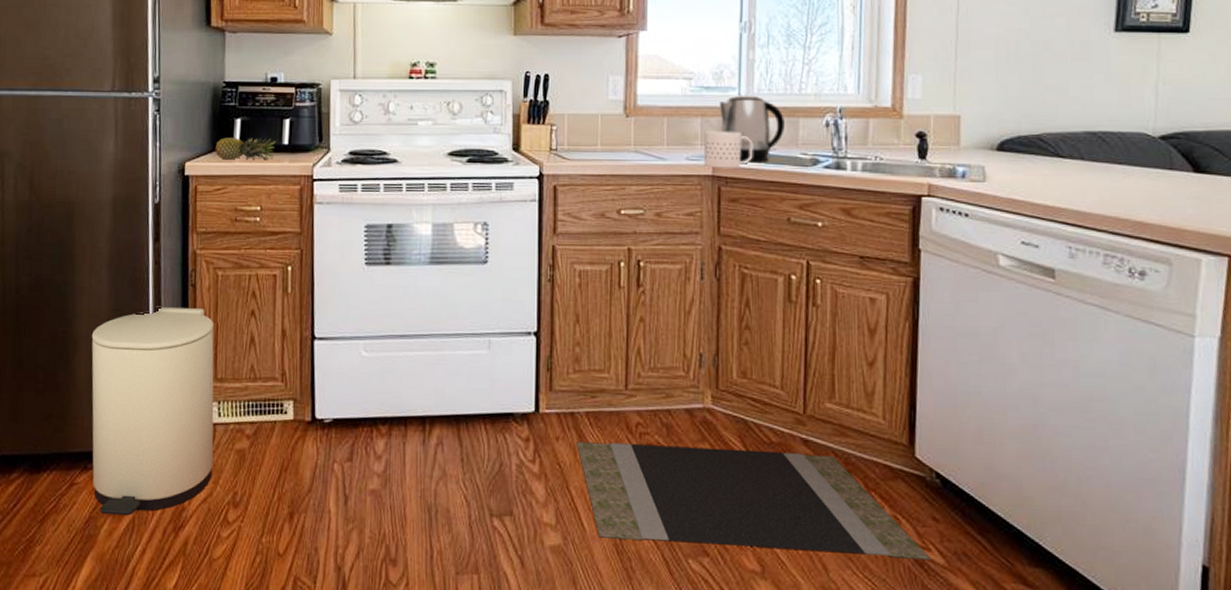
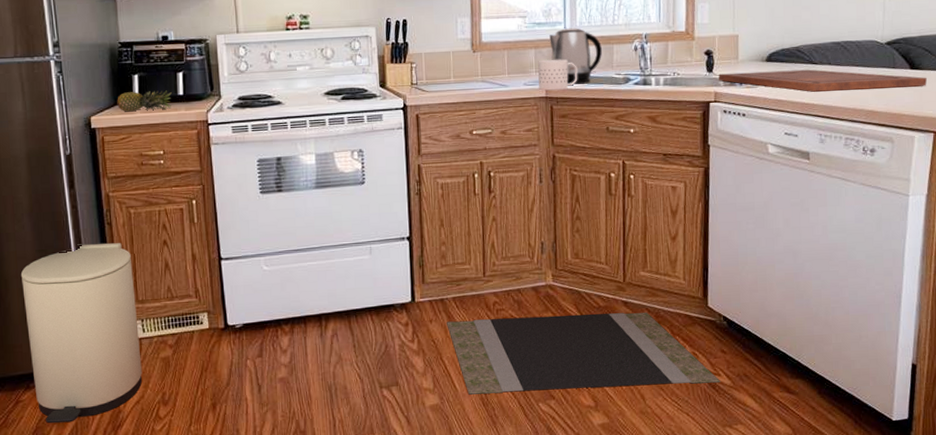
cutting board: none [934,162,1218,195] -> present [719,69,927,92]

